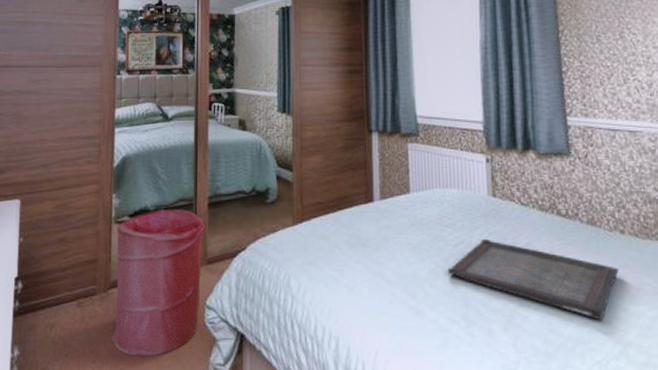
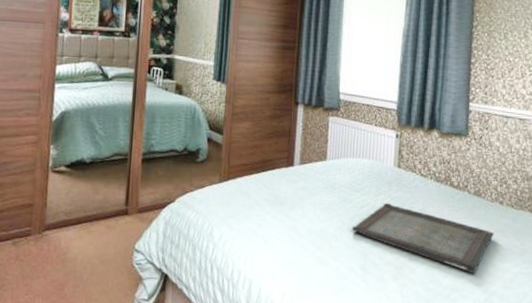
laundry hamper: present [112,209,207,357] -> none [44,162,139,291]

